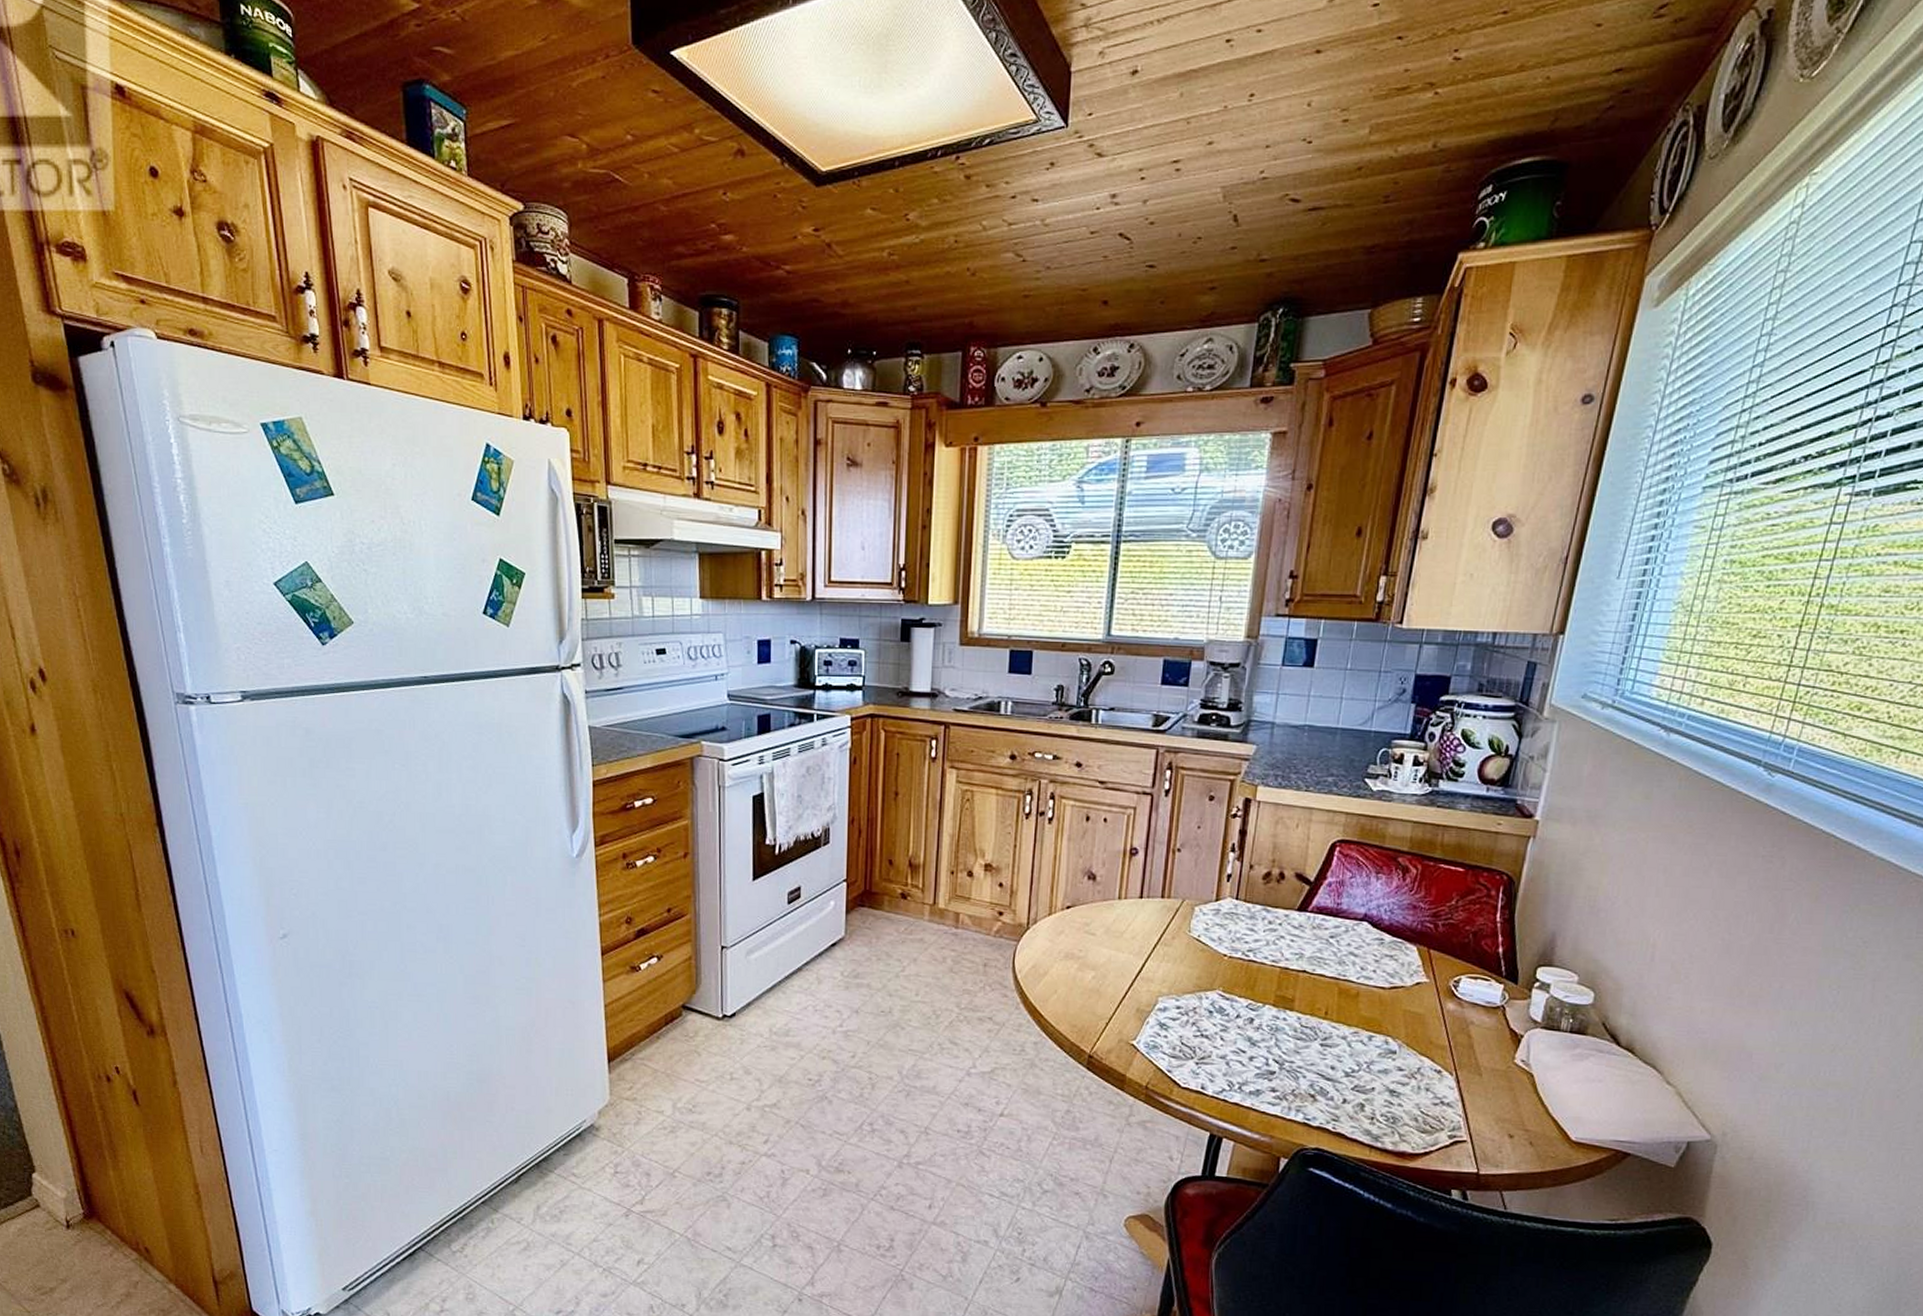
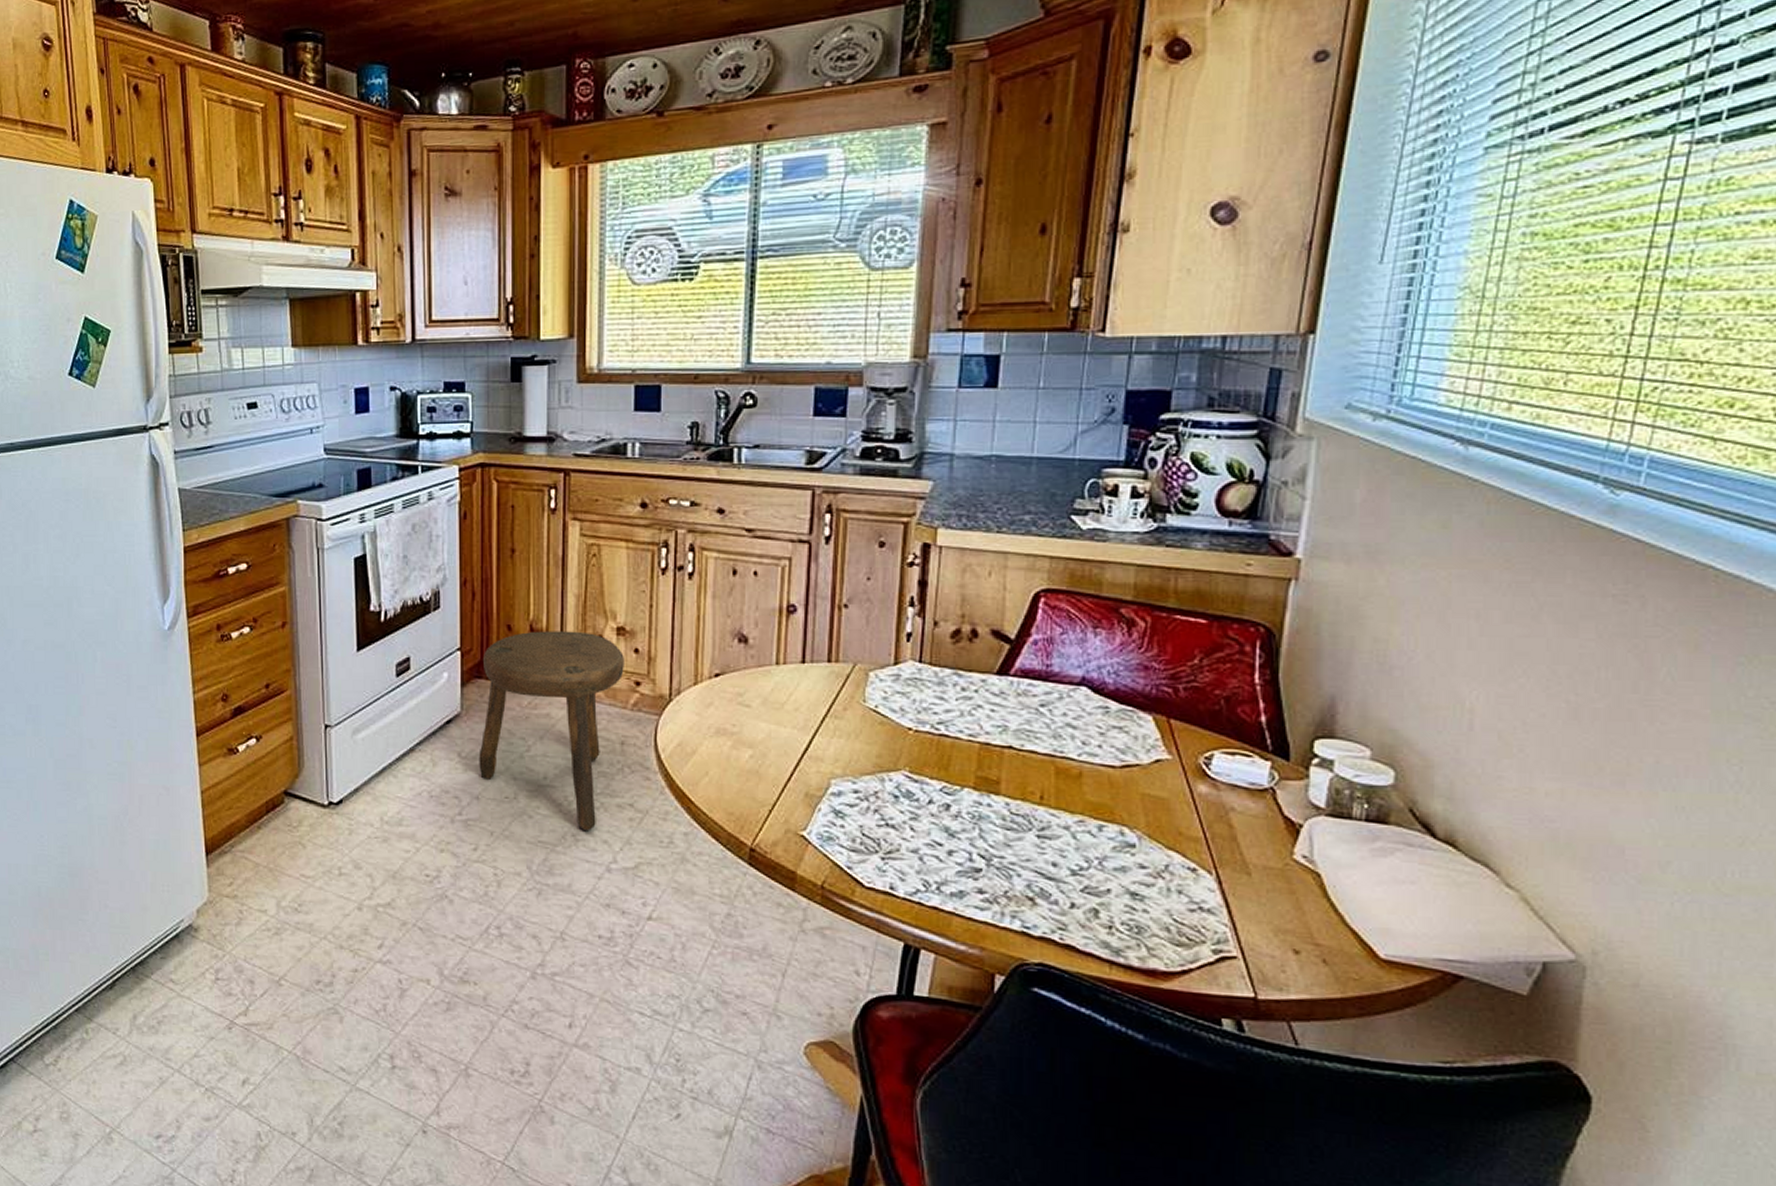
stool: none [859,865,991,1041] -> present [479,631,626,832]

